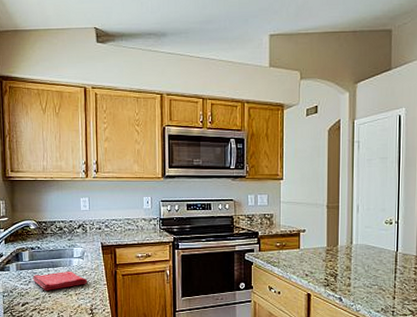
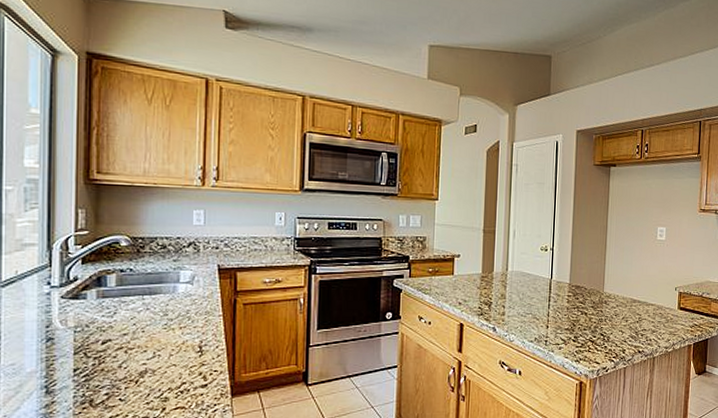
dish towel: present [32,271,88,291] -> none [120,299,197,324]

